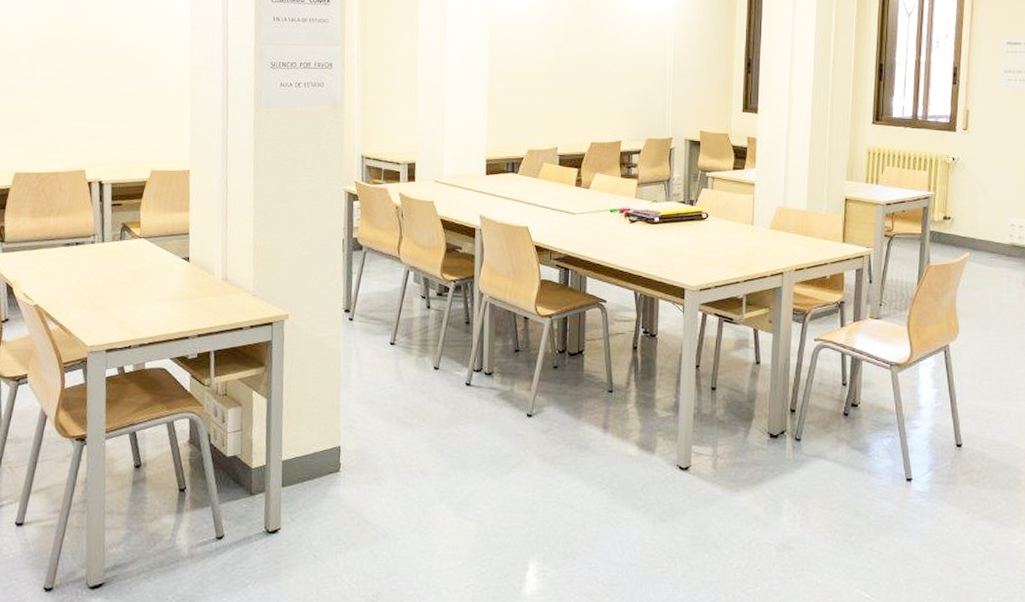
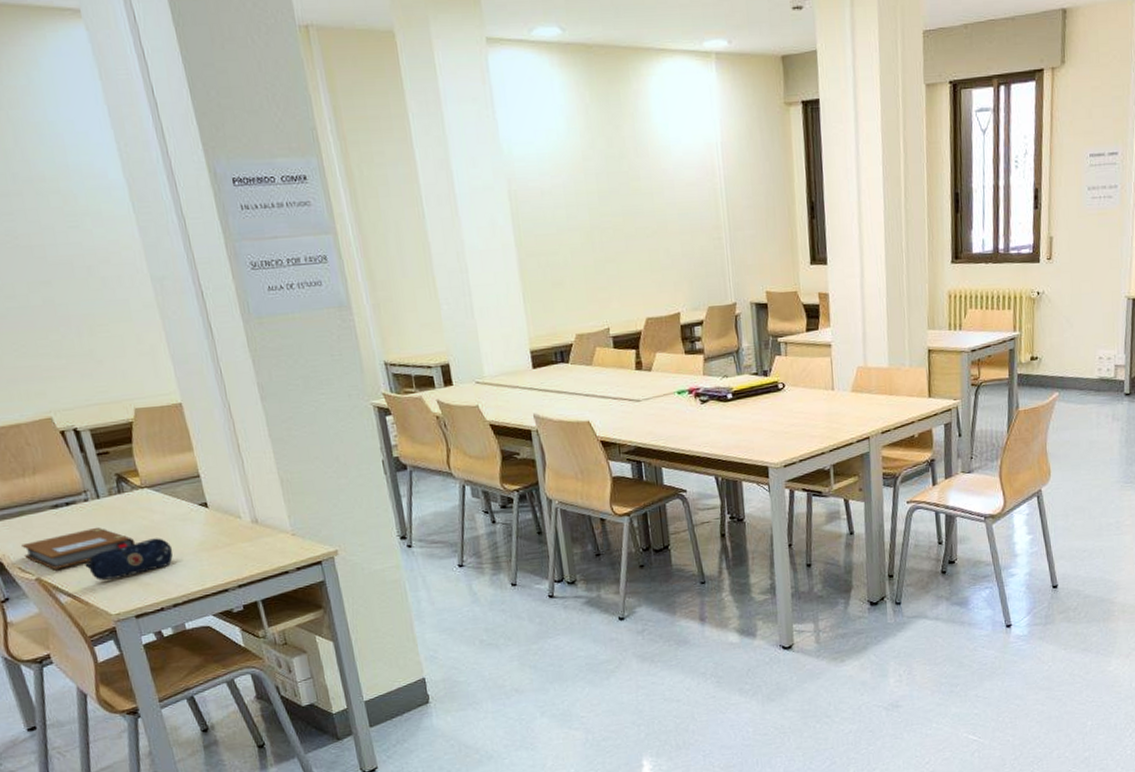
notebook: none [31,266,123,299] -> present [21,527,136,570]
pencil case: none [77,283,152,314] -> present [85,538,173,580]

